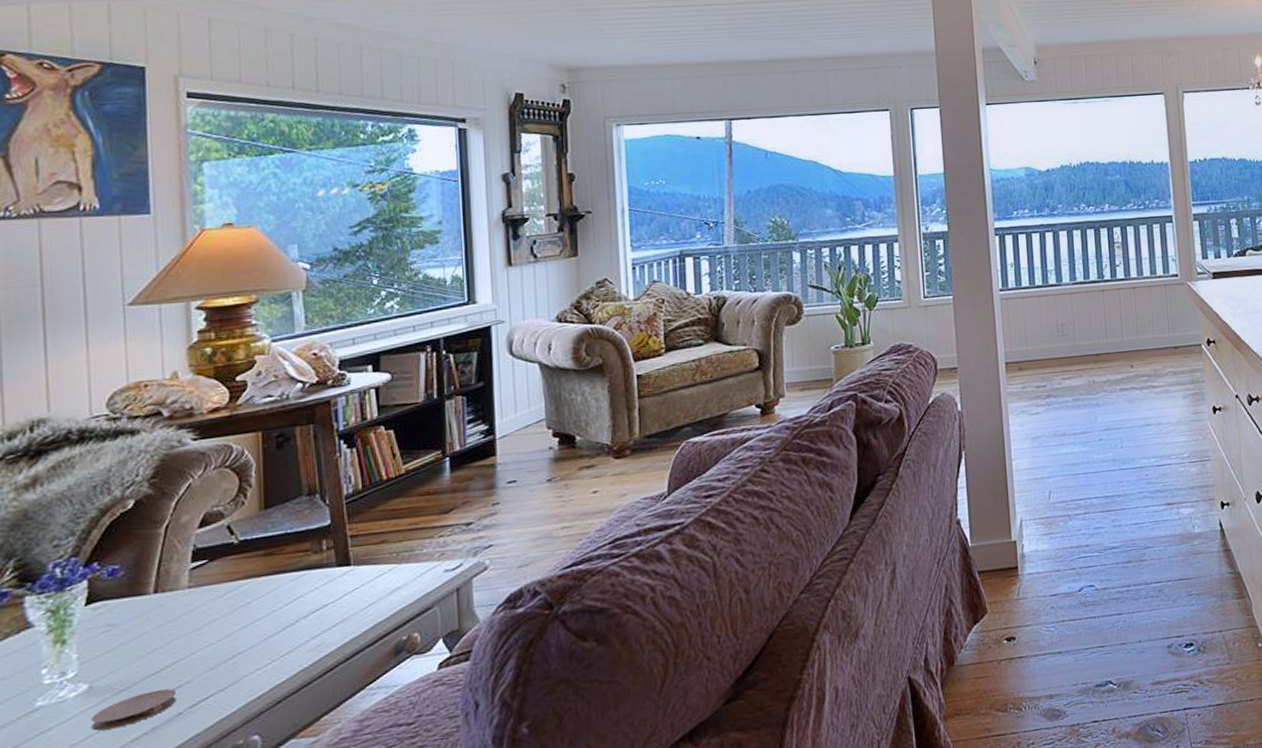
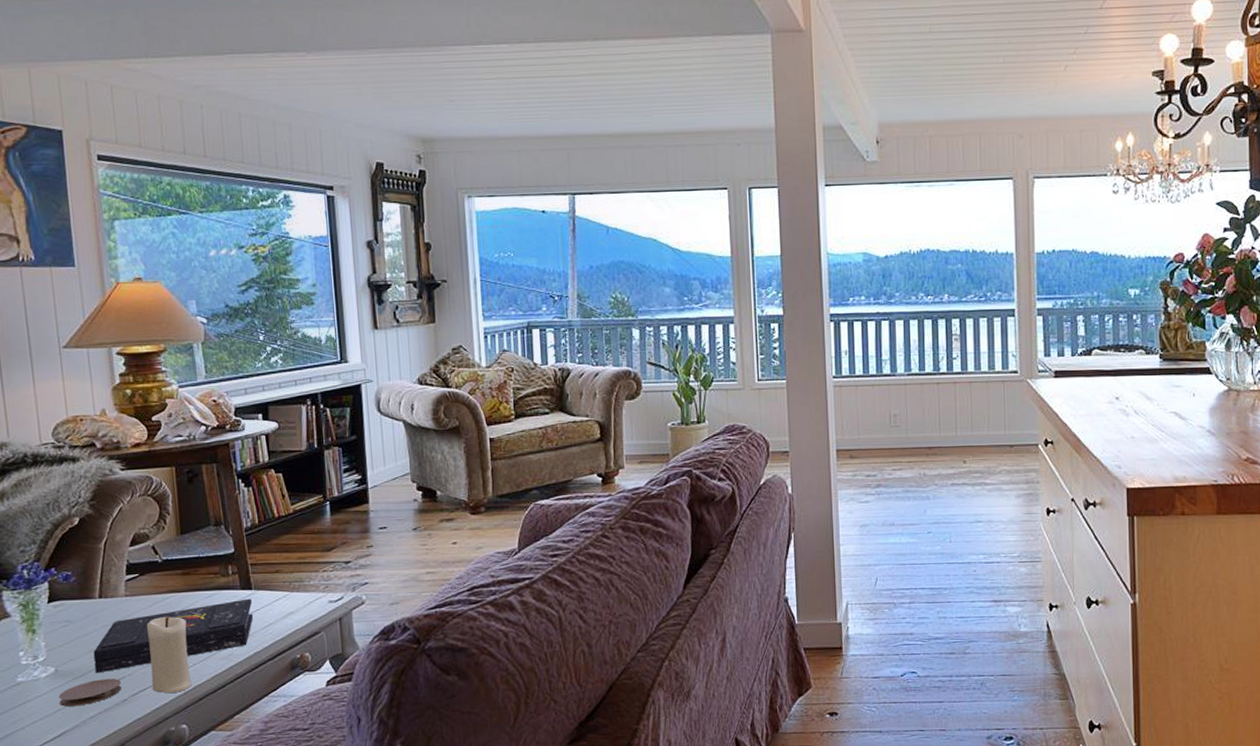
book: none [142,576,351,685] -> present [93,598,254,673]
candle: none [213,606,268,700] -> present [146,616,191,693]

